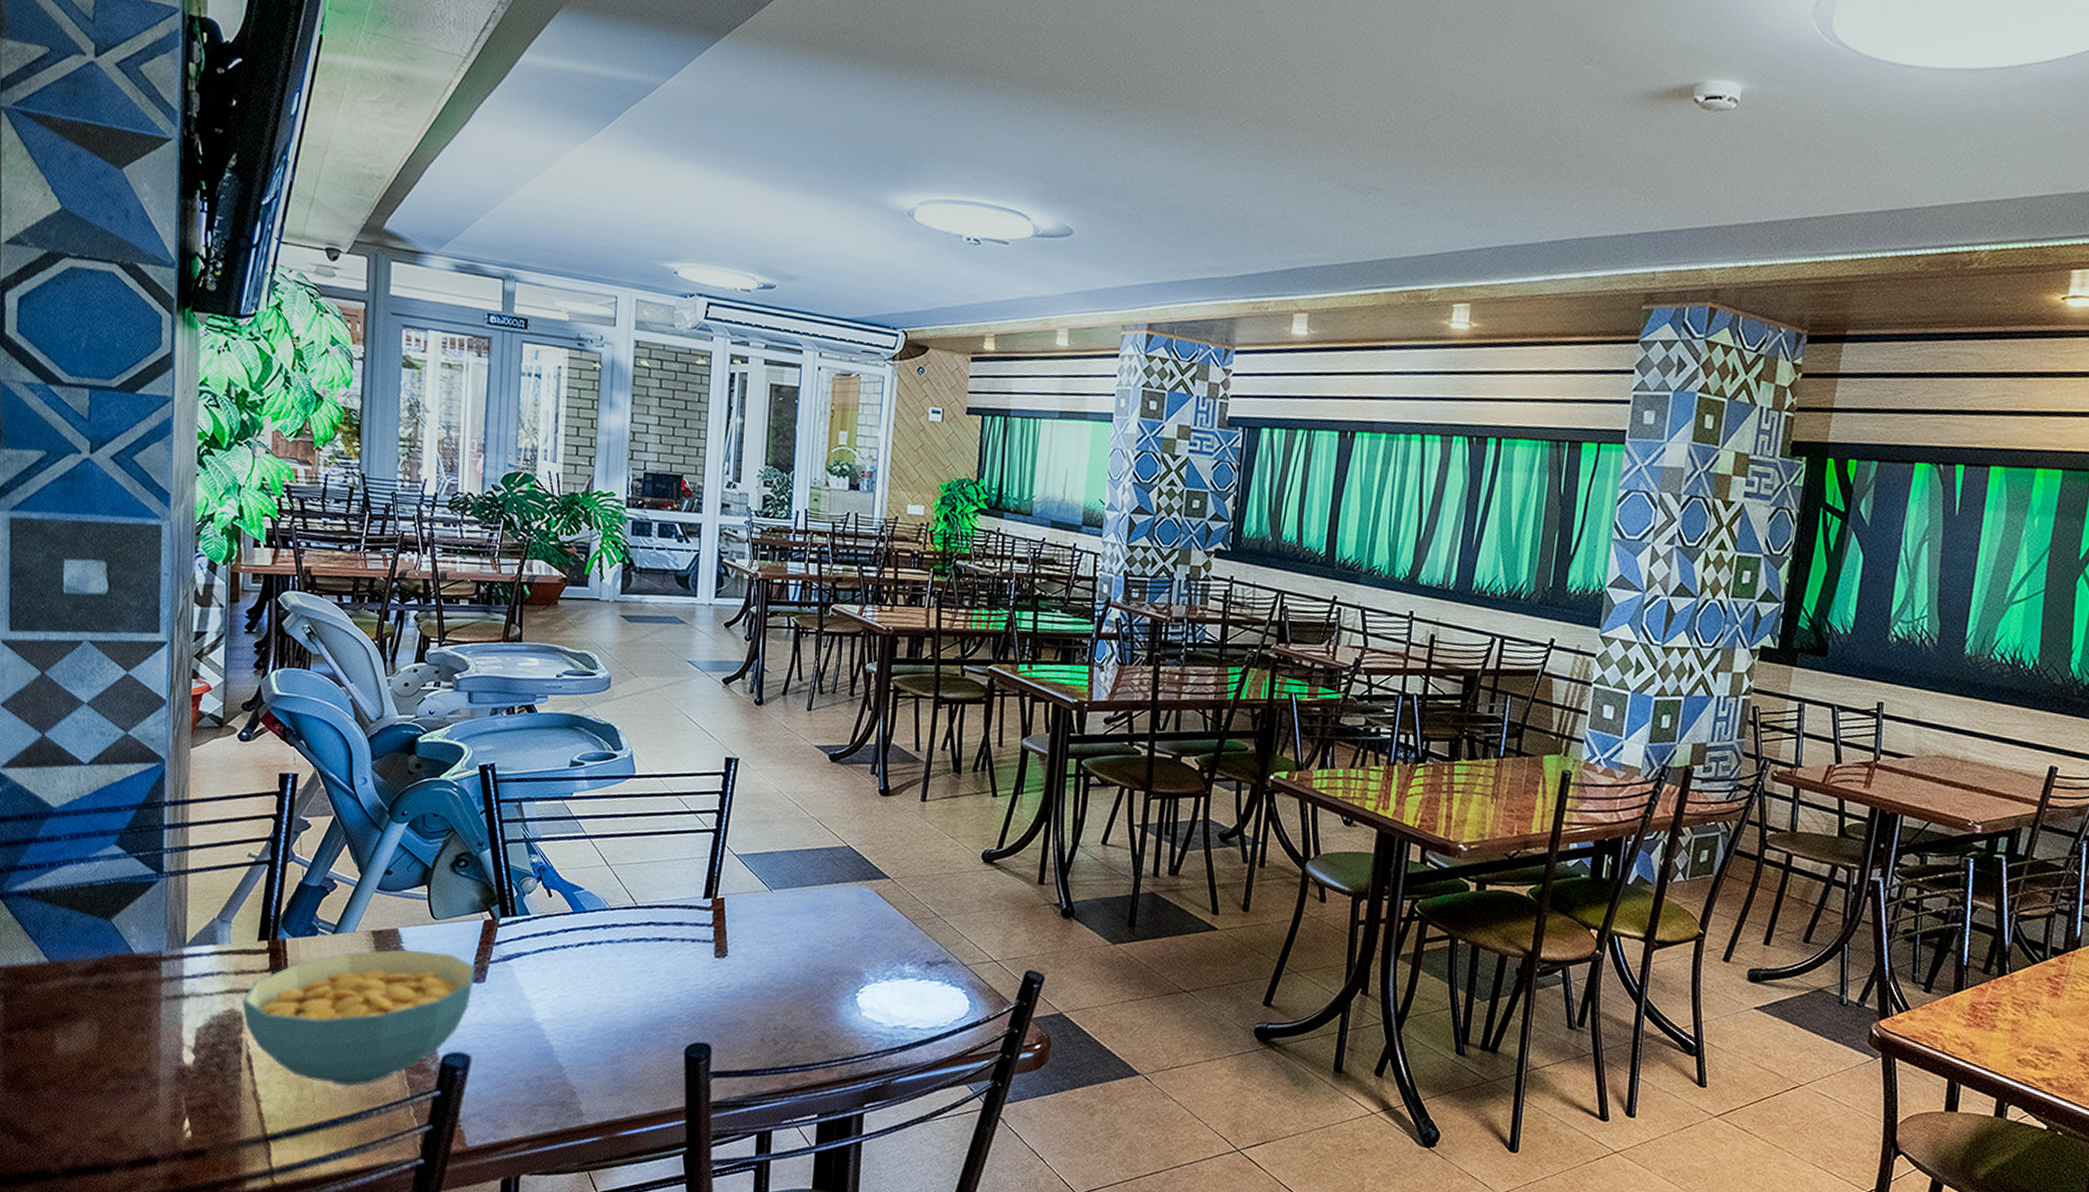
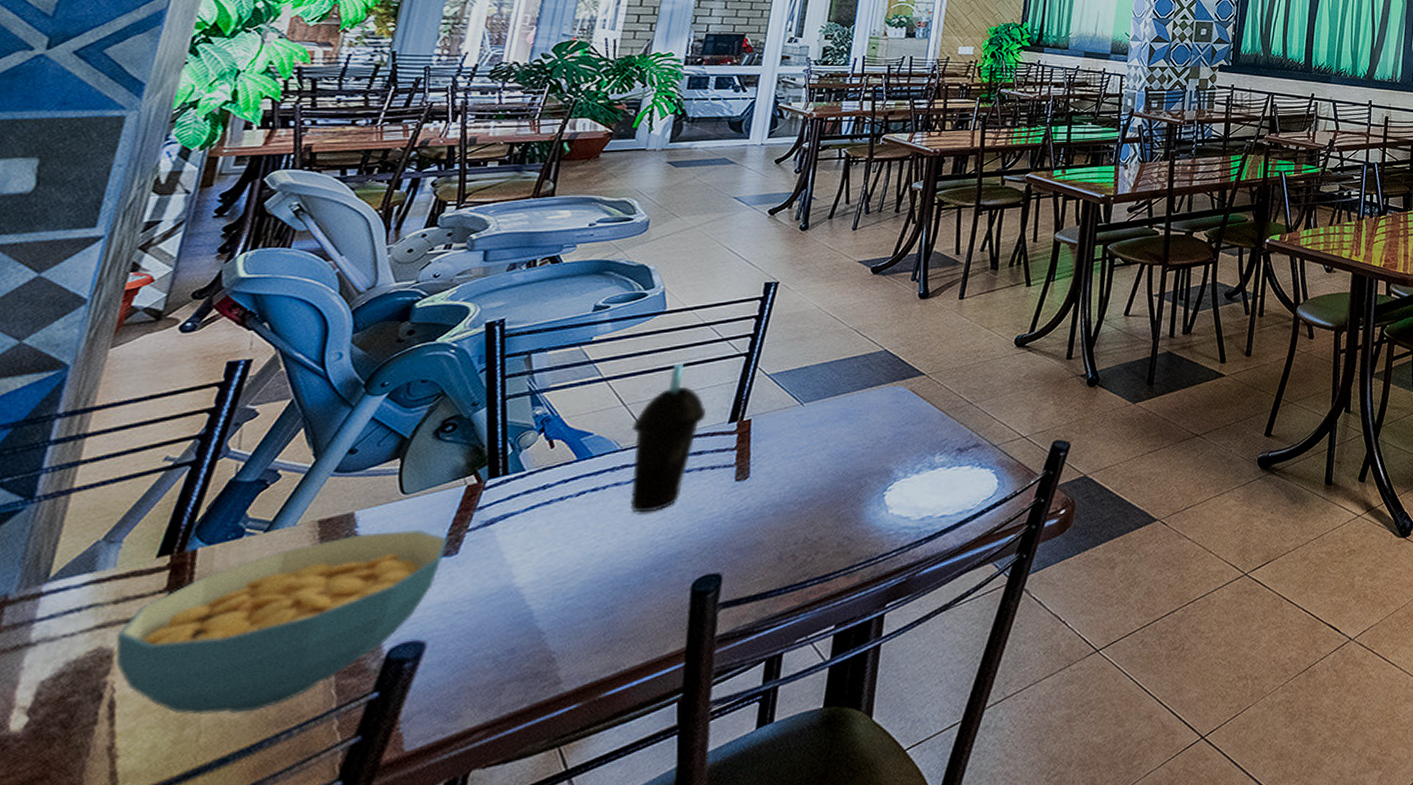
cup: none [616,830,683,973] -> present [630,363,707,513]

